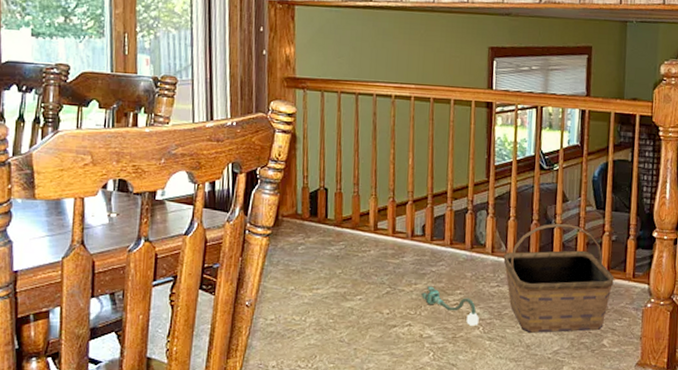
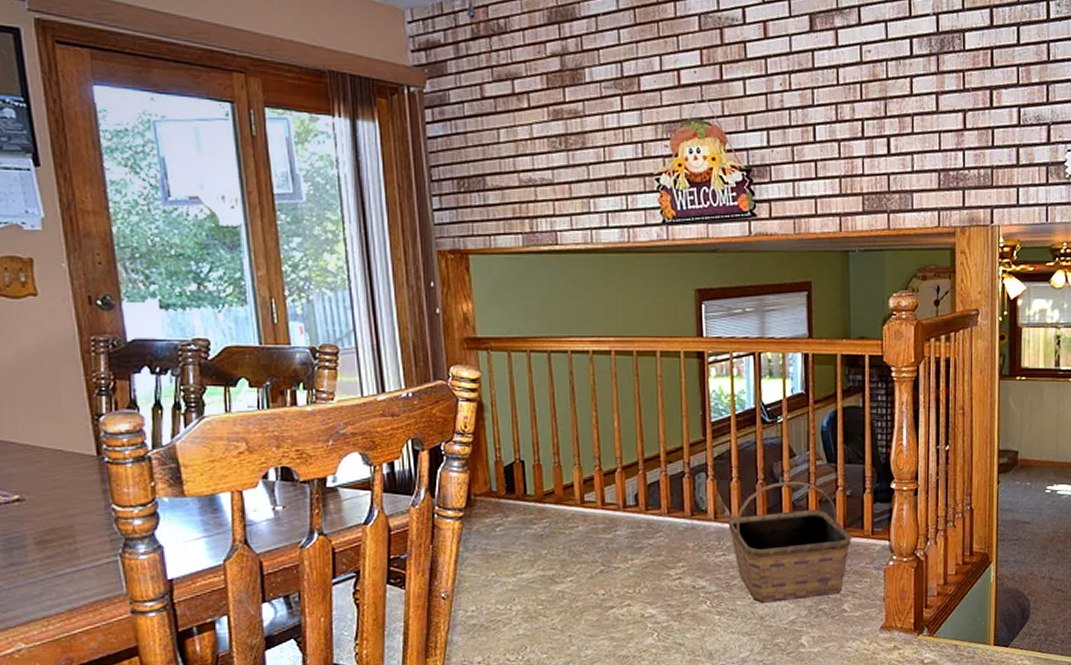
dog toy: present [420,285,479,326] -> none [638,559,706,601]

